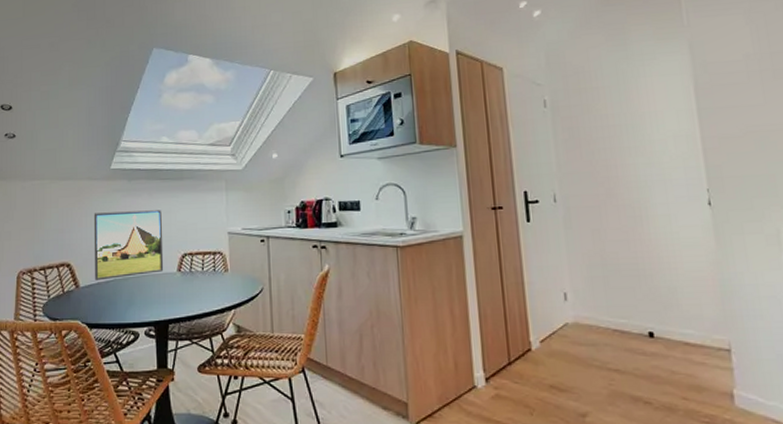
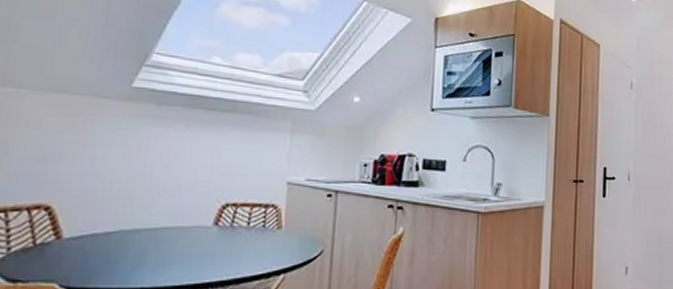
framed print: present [93,210,164,281] -> none [89,142,201,231]

